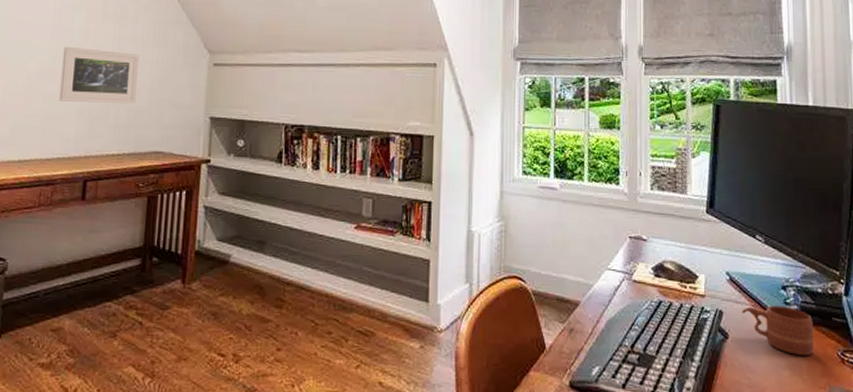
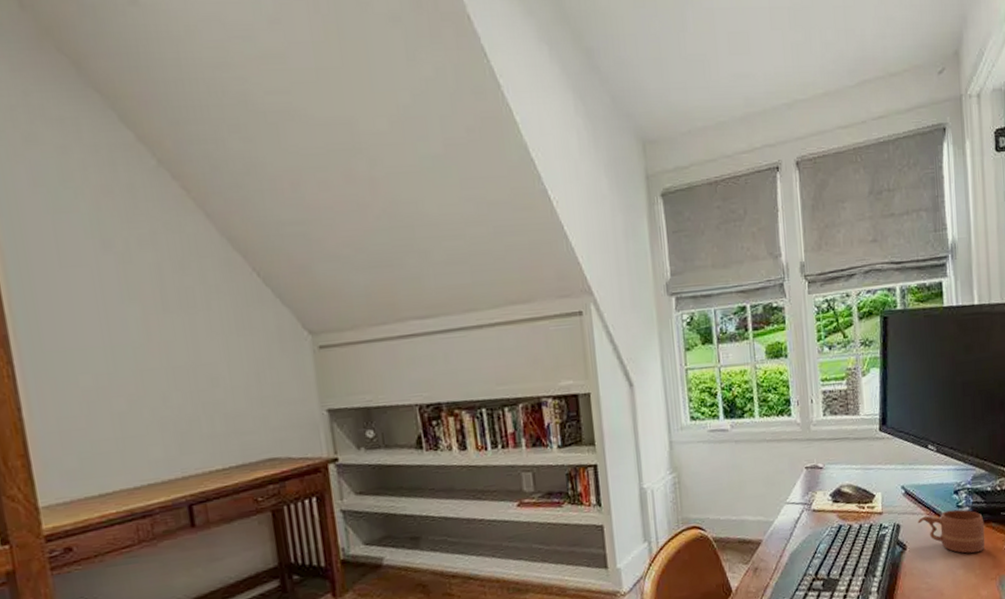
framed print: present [59,46,139,104] -> none [122,347,232,418]

